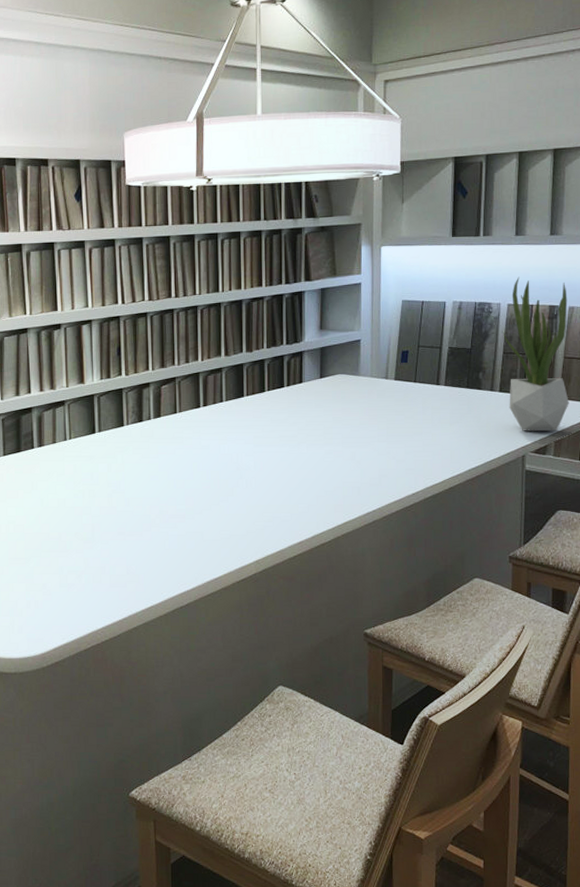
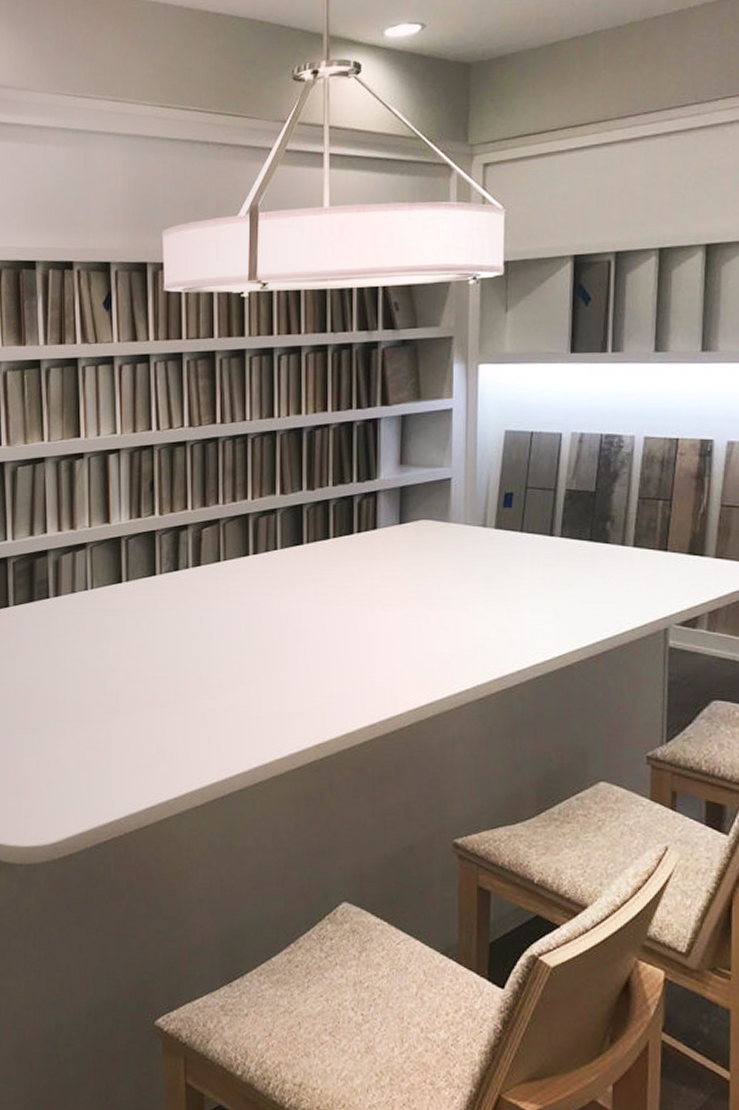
potted plant: present [502,276,569,431] -> none [637,402,728,598]

